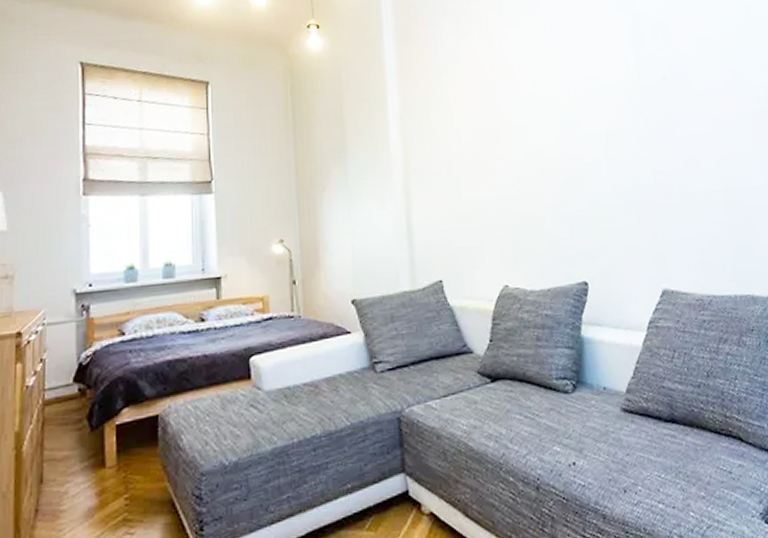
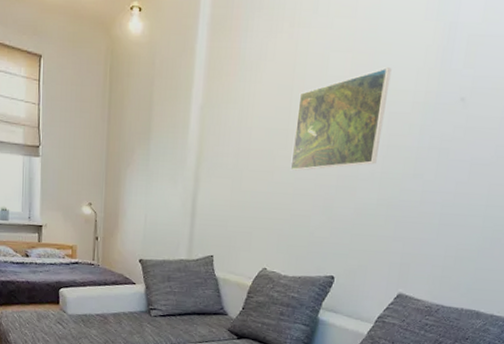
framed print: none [503,57,599,170] -> present [290,67,392,171]

